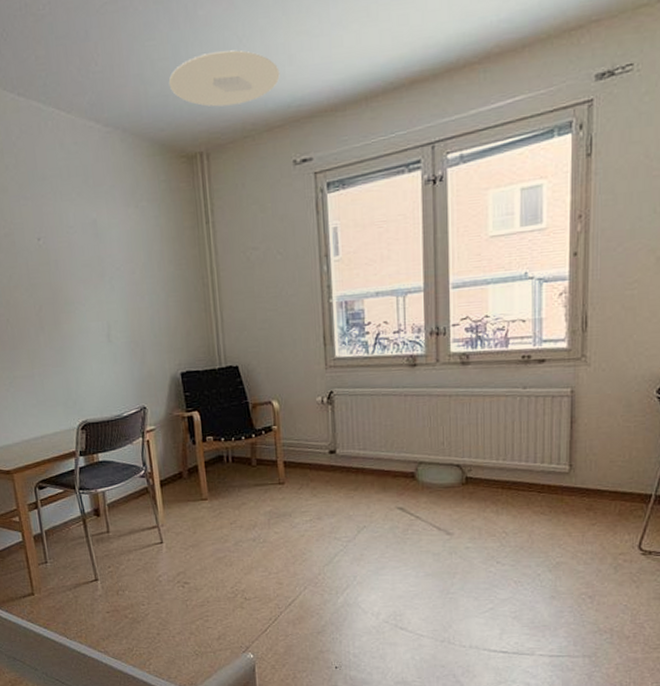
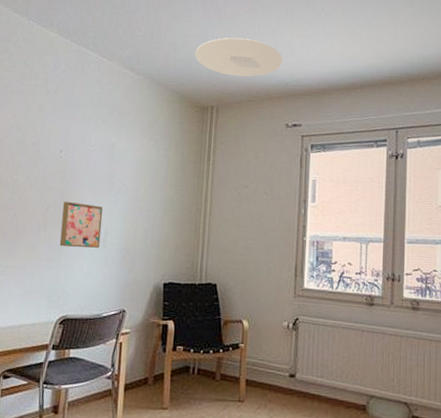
wall art: none [55,296,105,349] -> present [59,201,103,248]

